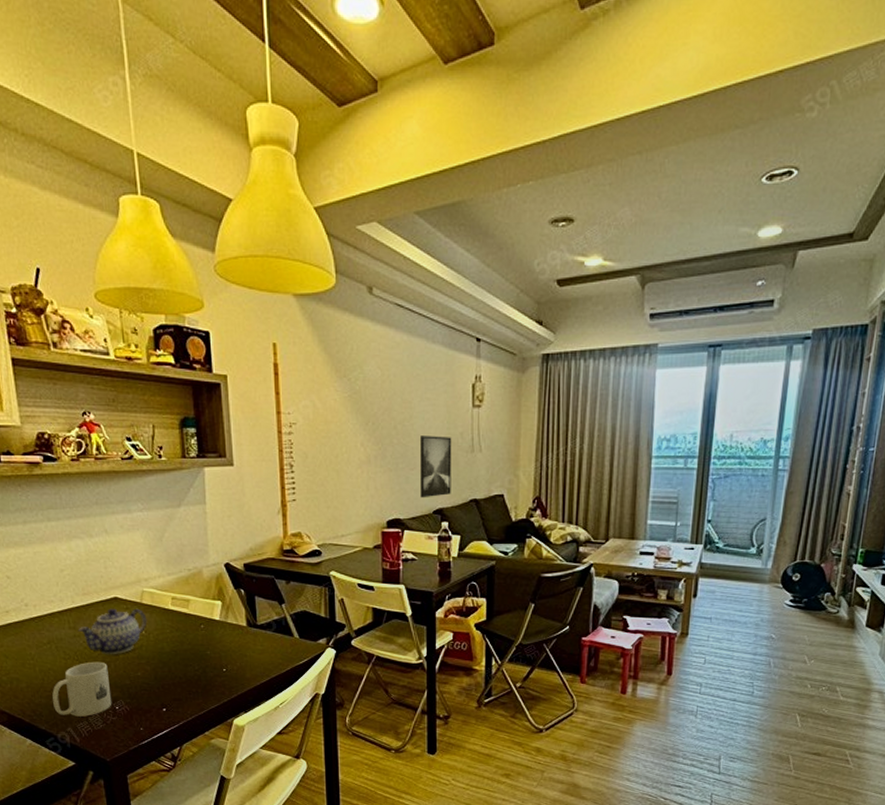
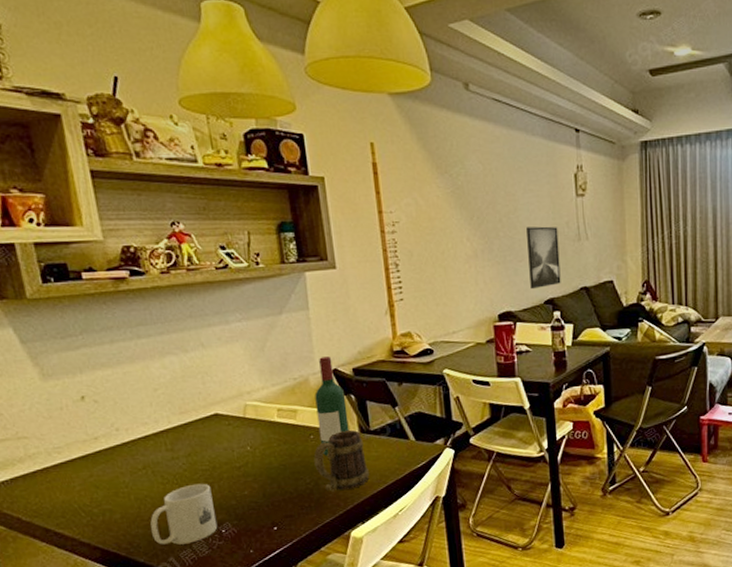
teapot: present [77,608,147,655] -> none [176,423,252,476]
mug: none [203,622,254,680] -> present [313,429,370,492]
wine bottle: none [207,551,237,646] -> present [315,356,349,456]

